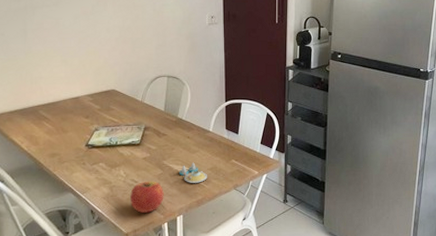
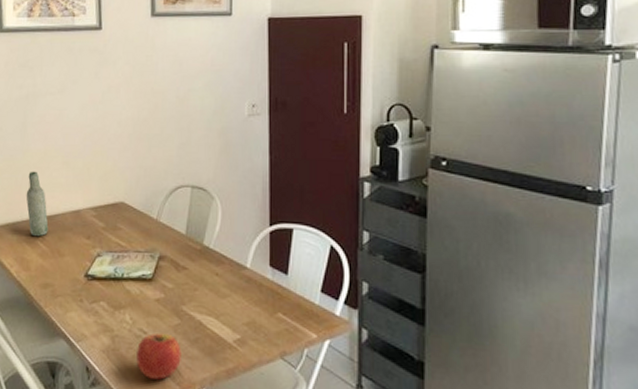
bottle: none [30,68,52,119] -> present [26,171,49,237]
salt and pepper shaker set: present [179,162,207,183] -> none [203,312,242,344]

